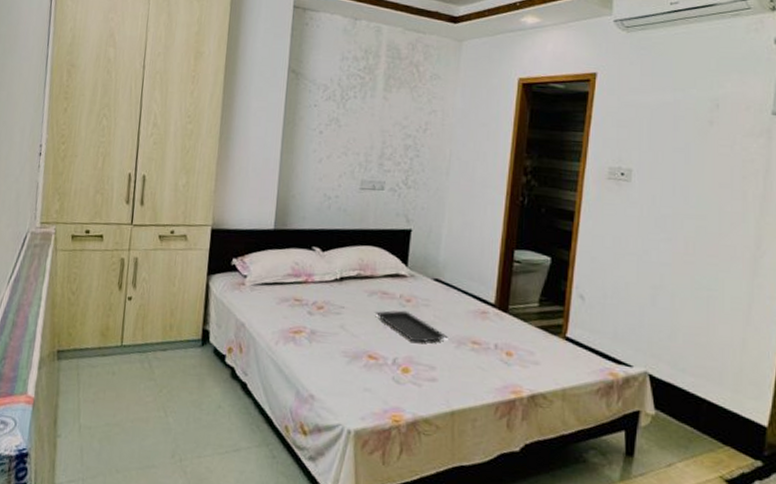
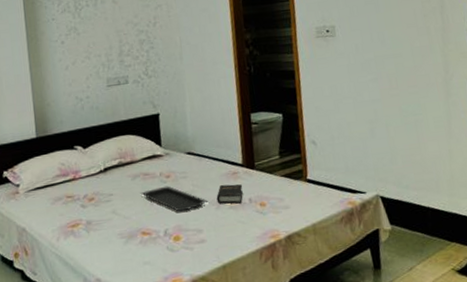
hardback book: none [458,321,491,347] -> present [216,184,243,204]

